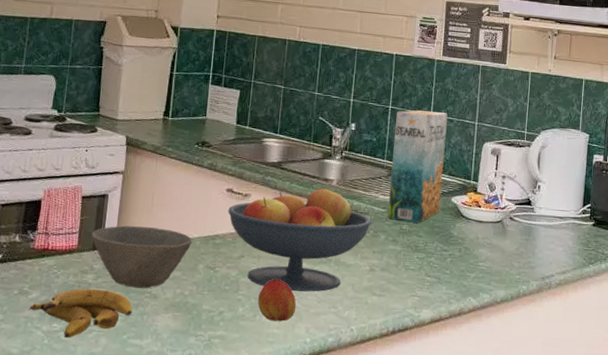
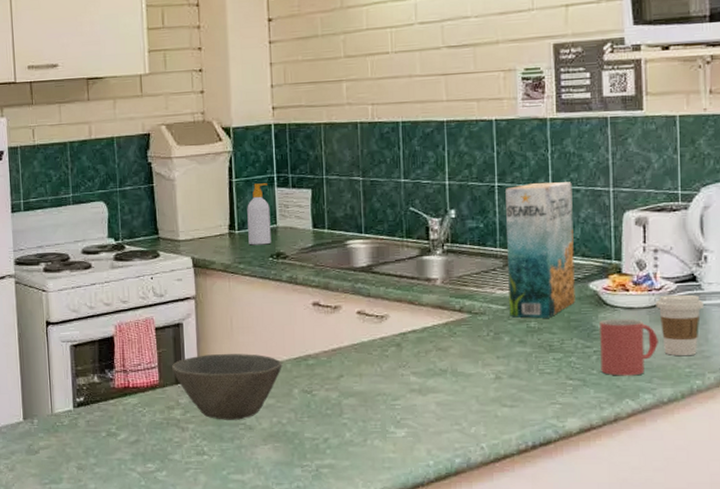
banana: present [28,288,133,338] -> none [119,424,229,477]
soap bottle: none [179,79,203,133] -> present [247,183,271,245]
fruit bowl: present [228,188,372,292] -> none [317,288,491,409]
peach: present [258,278,297,322] -> none [366,397,412,444]
mug: none [453,229,499,278] -> present [600,318,658,376]
coffee cup: none [499,213,534,265] -> present [656,294,703,355]

